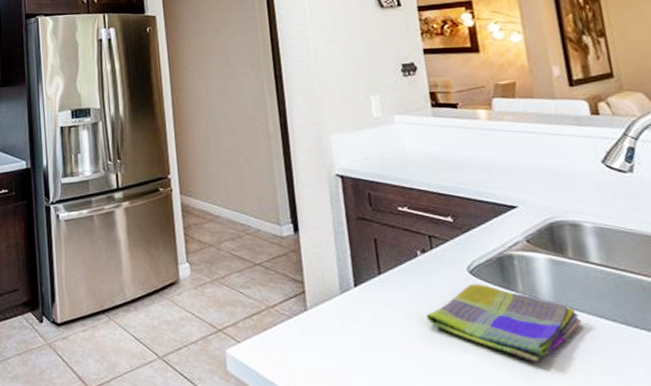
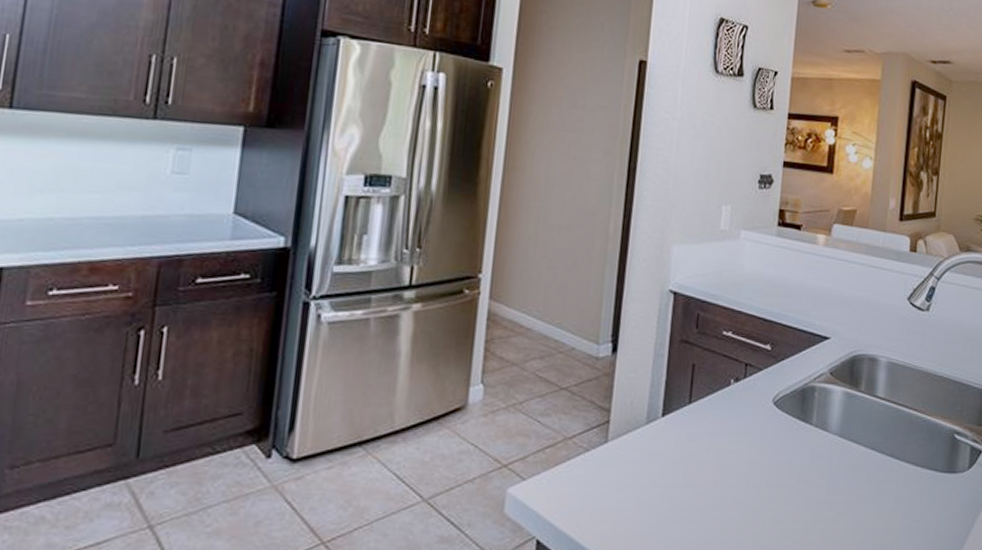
dish towel: present [426,283,581,362] -> none [725,415,857,494]

